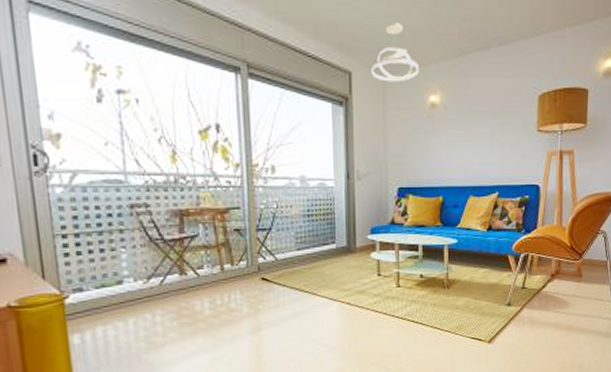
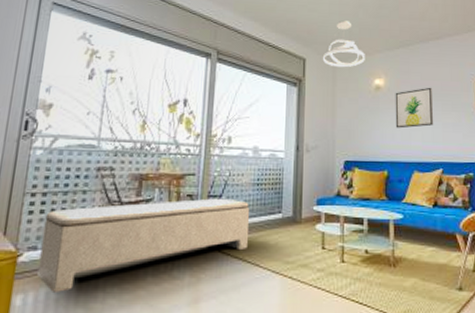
bench: none [84,231,303,331] -> present [37,198,249,294]
wall art: none [451,103,493,151] -> present [395,87,434,129]

